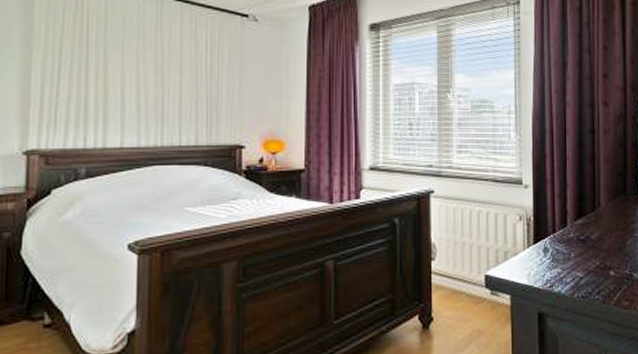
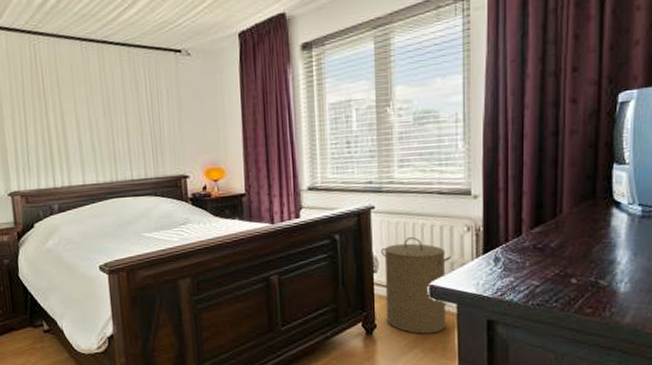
laundry hamper: none [440,224,505,328] -> present [381,237,451,334]

